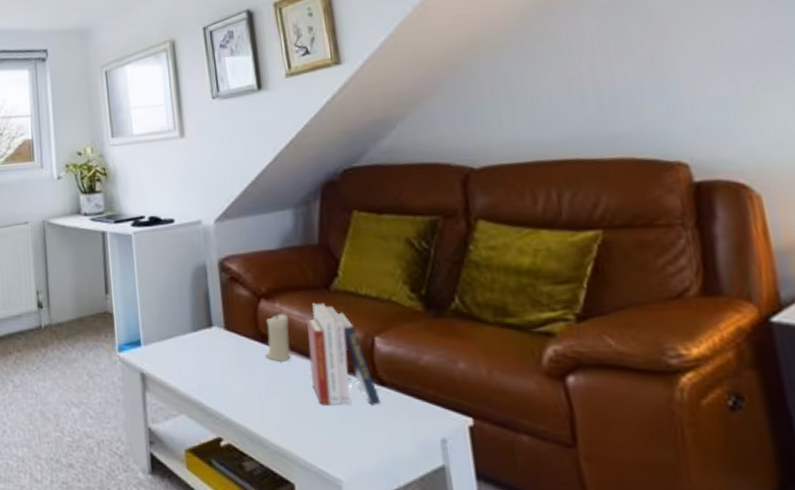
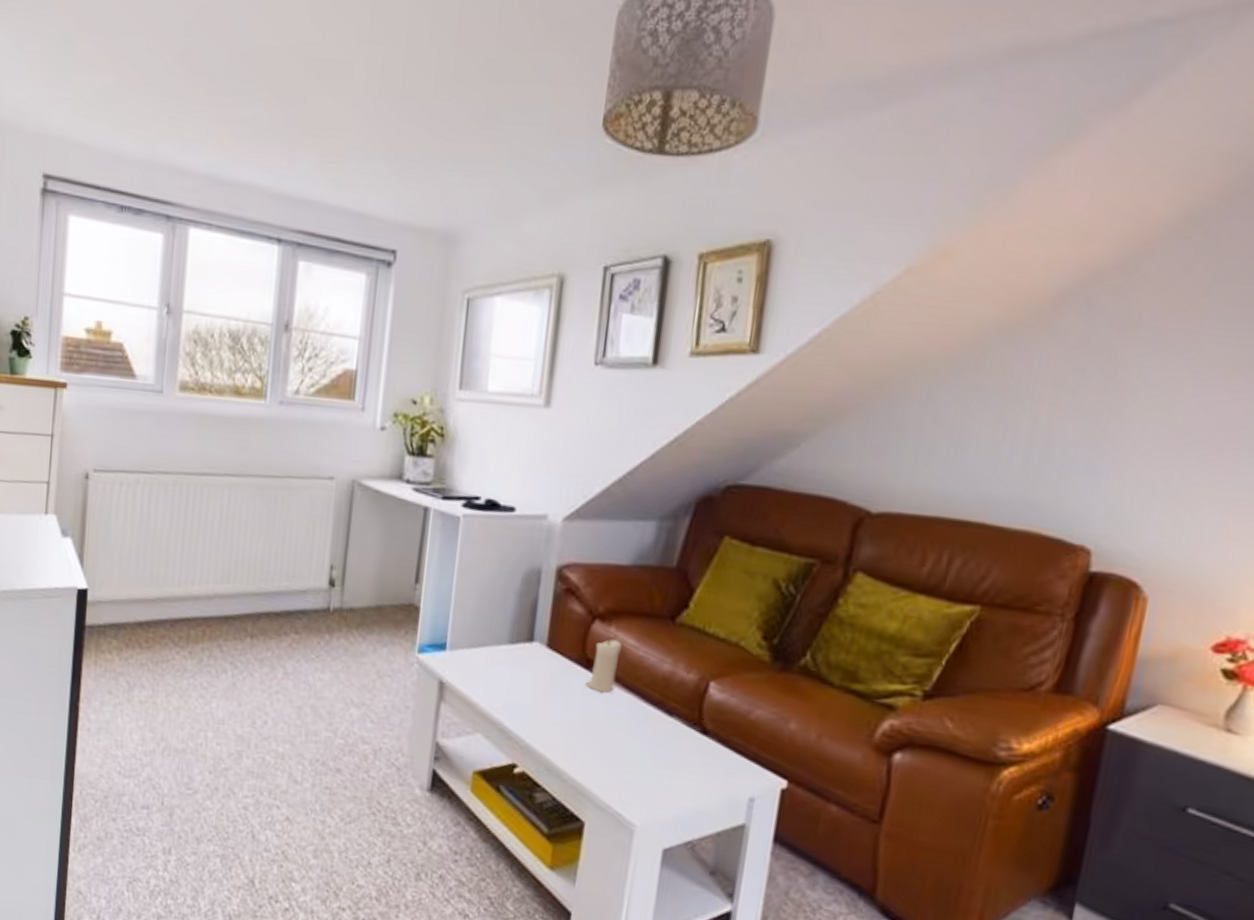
books: present [305,303,381,405] -> none [629,634,699,754]

